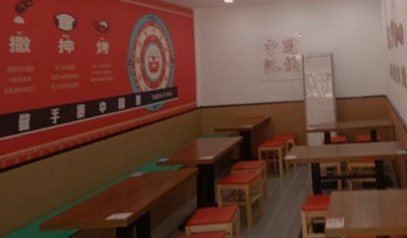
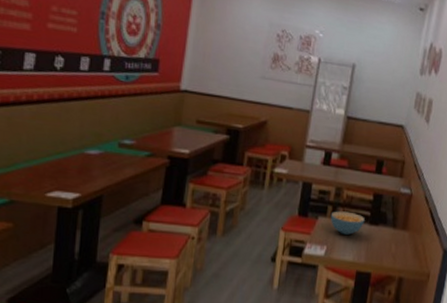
cereal bowl: none [341,181,373,204] -> present [330,211,365,235]

